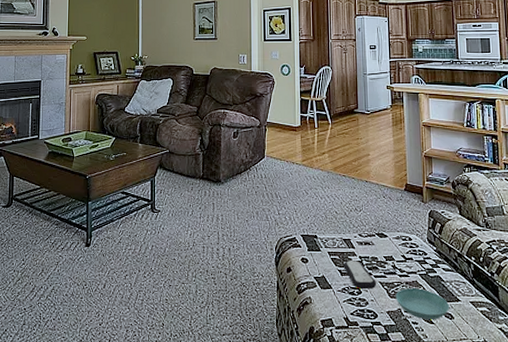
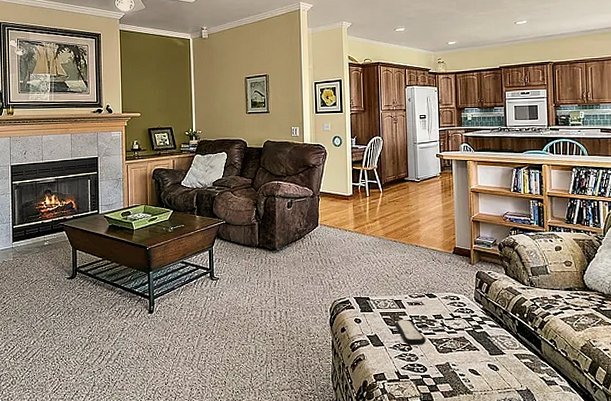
saucer: present [395,288,450,321] -> none [443,343,495,372]

